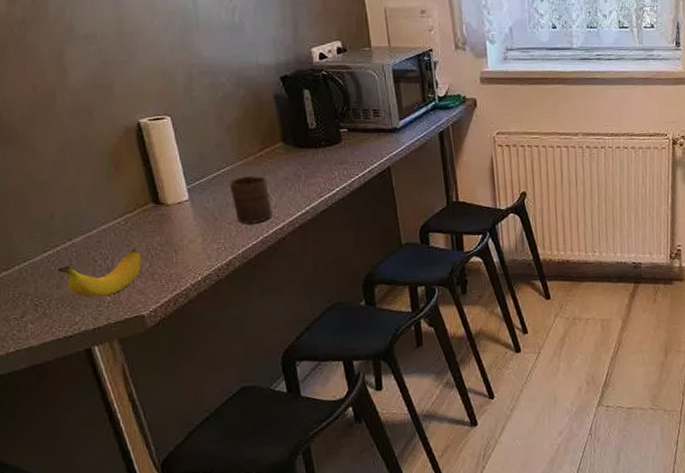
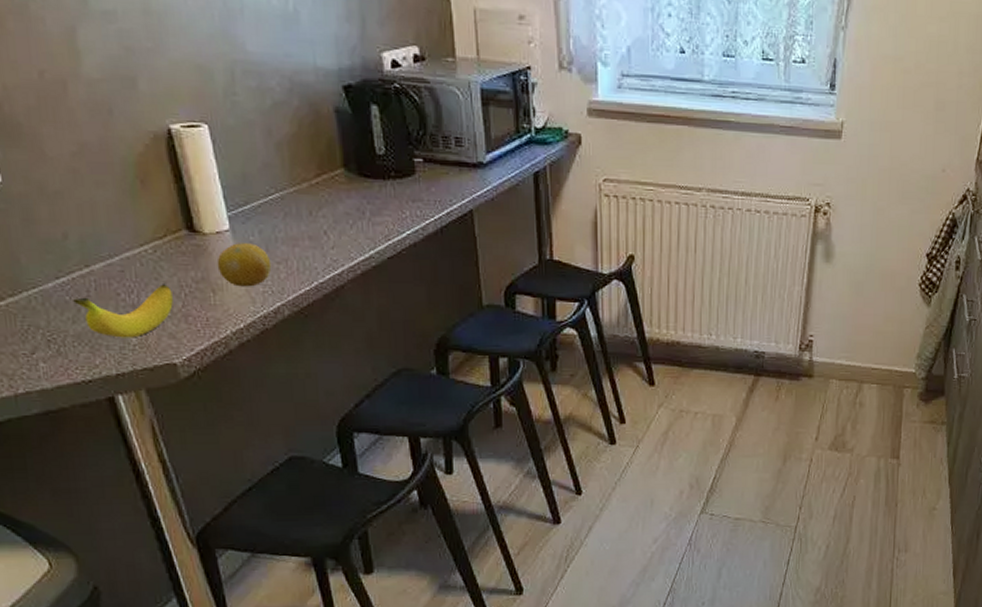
fruit: none [178,209,224,246] -> present [216,243,272,287]
cup: present [229,176,273,224] -> none [278,207,330,265]

